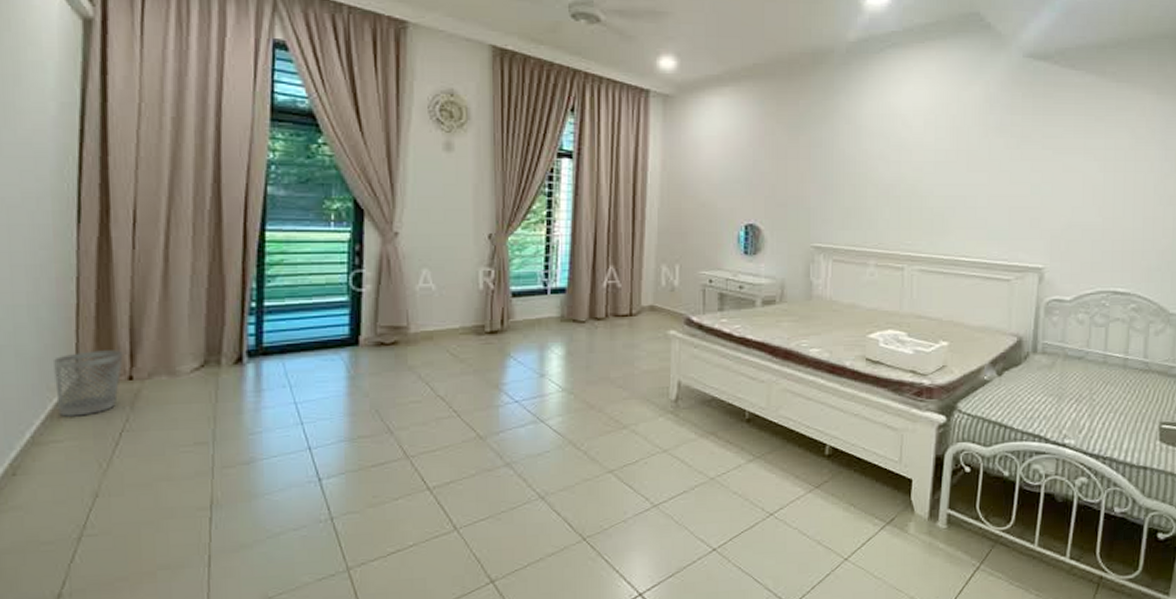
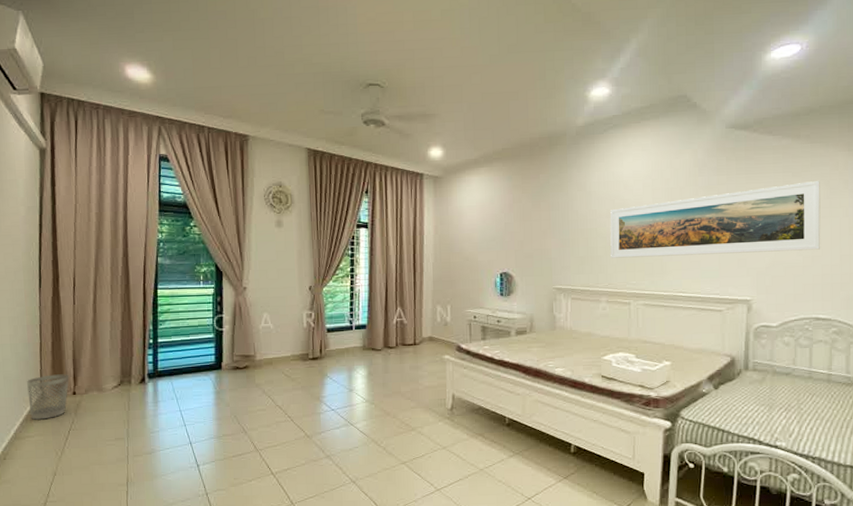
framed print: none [882,128,1125,211] -> present [610,181,821,258]

